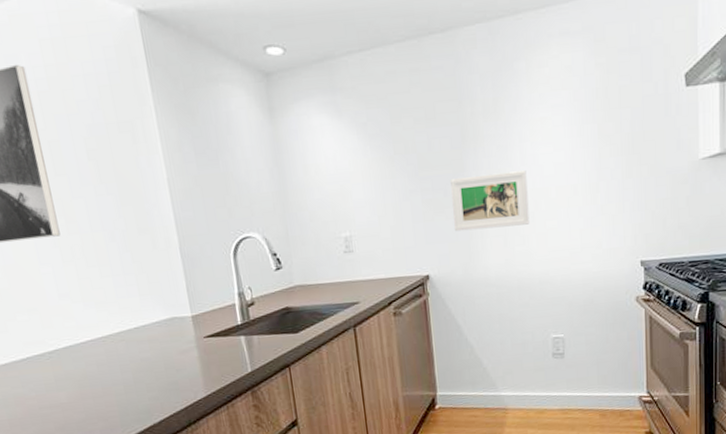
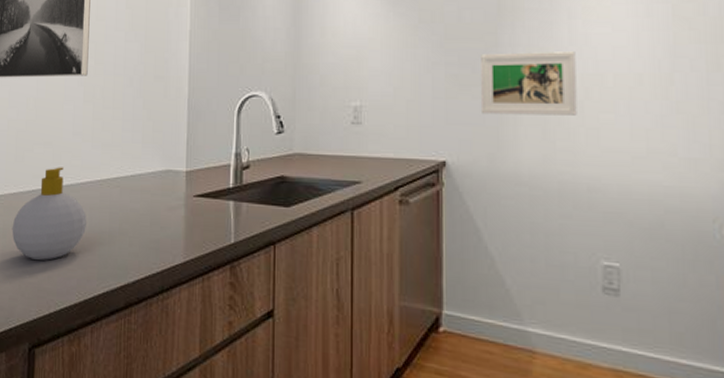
soap bottle: none [12,330,98,422] -> present [12,167,86,260]

